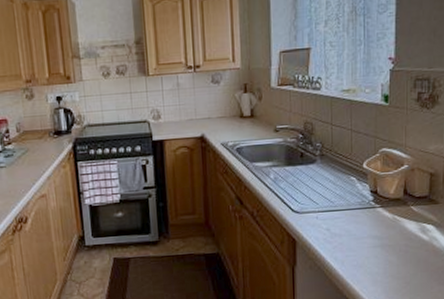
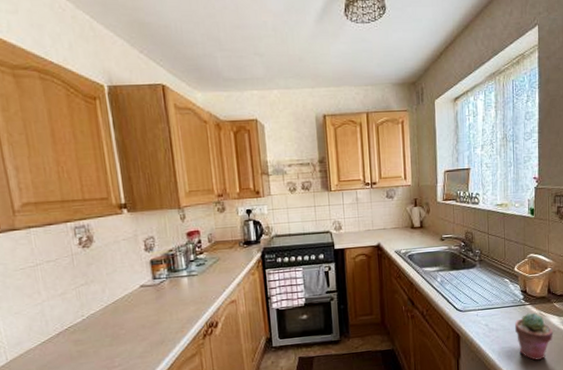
potted succulent: none [361,217,410,272] -> present [514,313,554,360]

